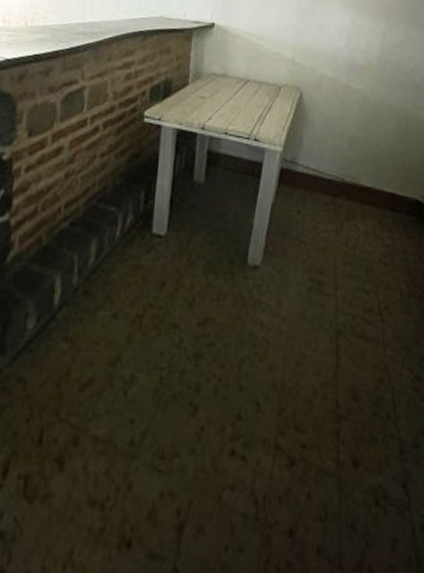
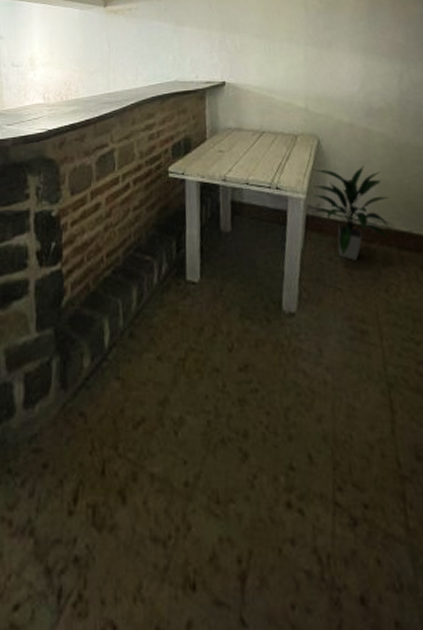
indoor plant: none [287,121,359,214] -> present [312,165,389,260]

